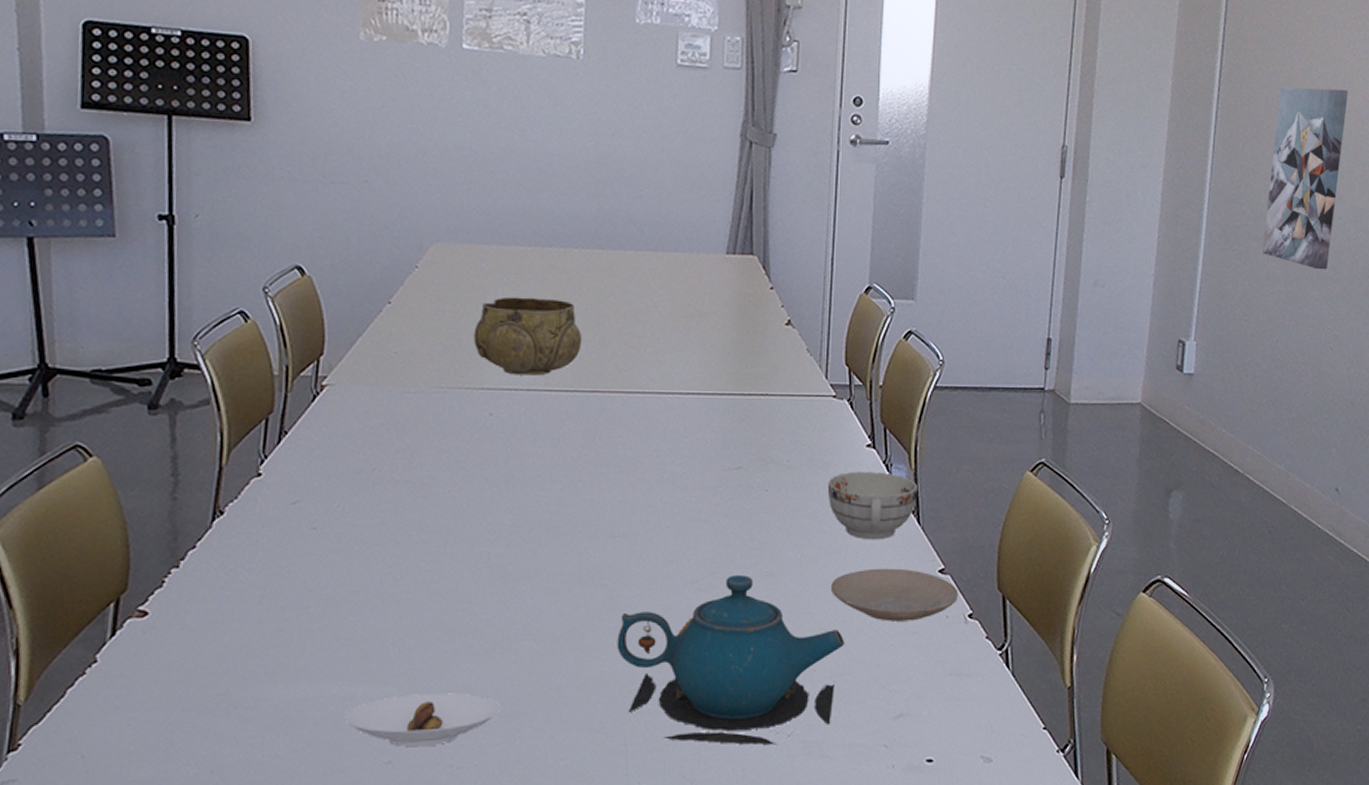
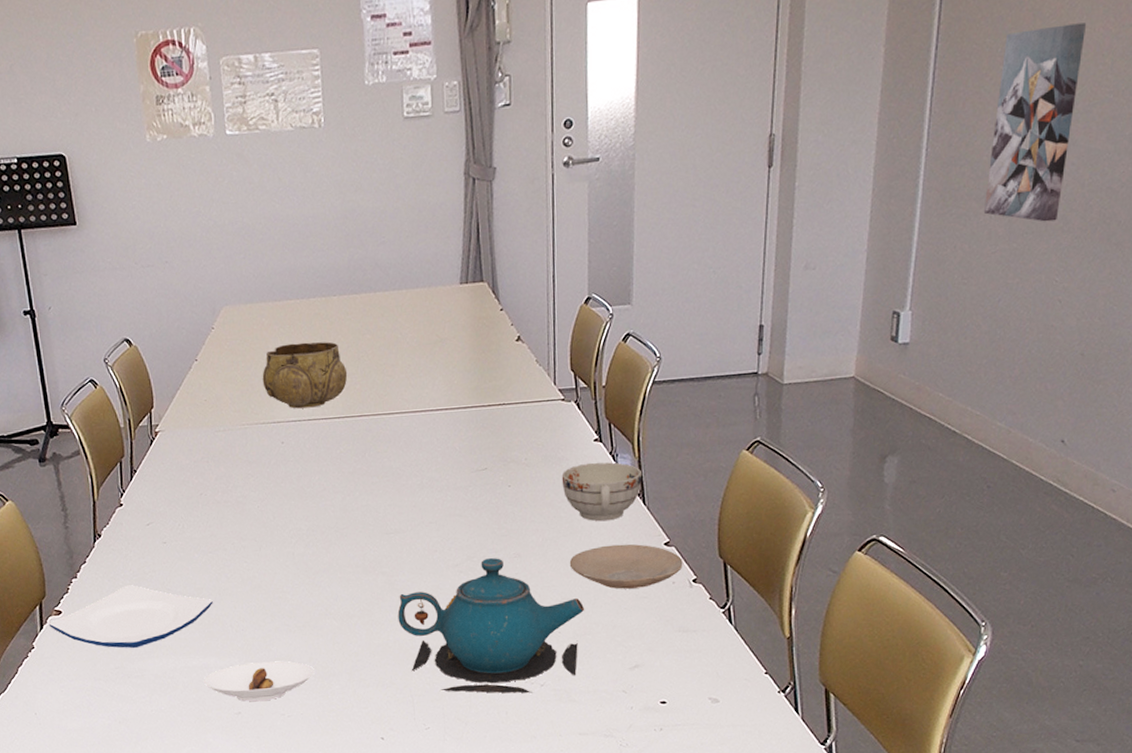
plate: none [125,582,372,668] -> present [48,585,213,648]

